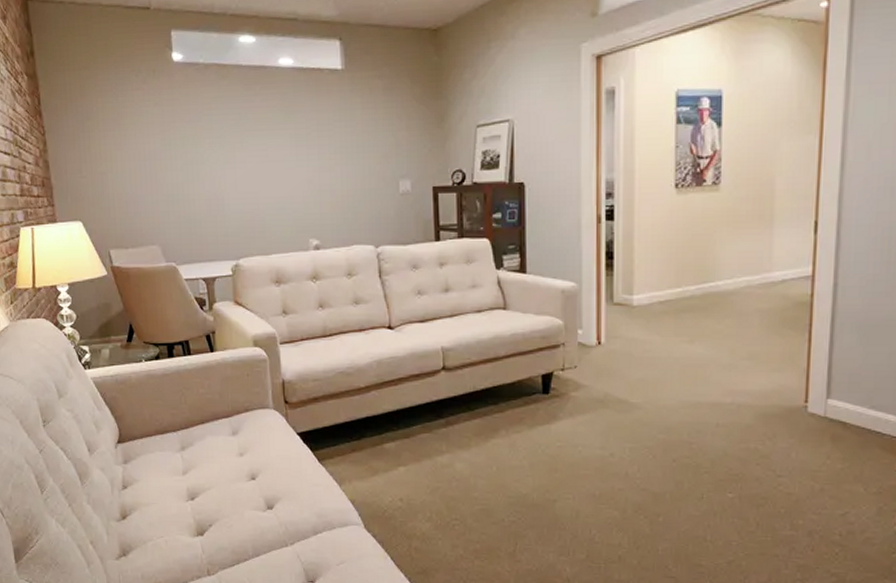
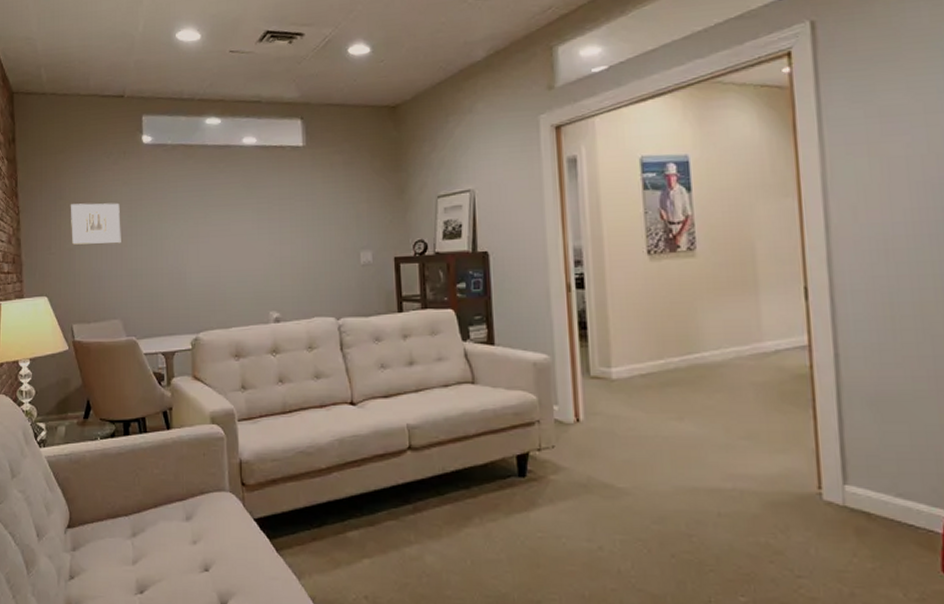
wall art: none [100,124,155,168] -> present [71,203,121,245]

